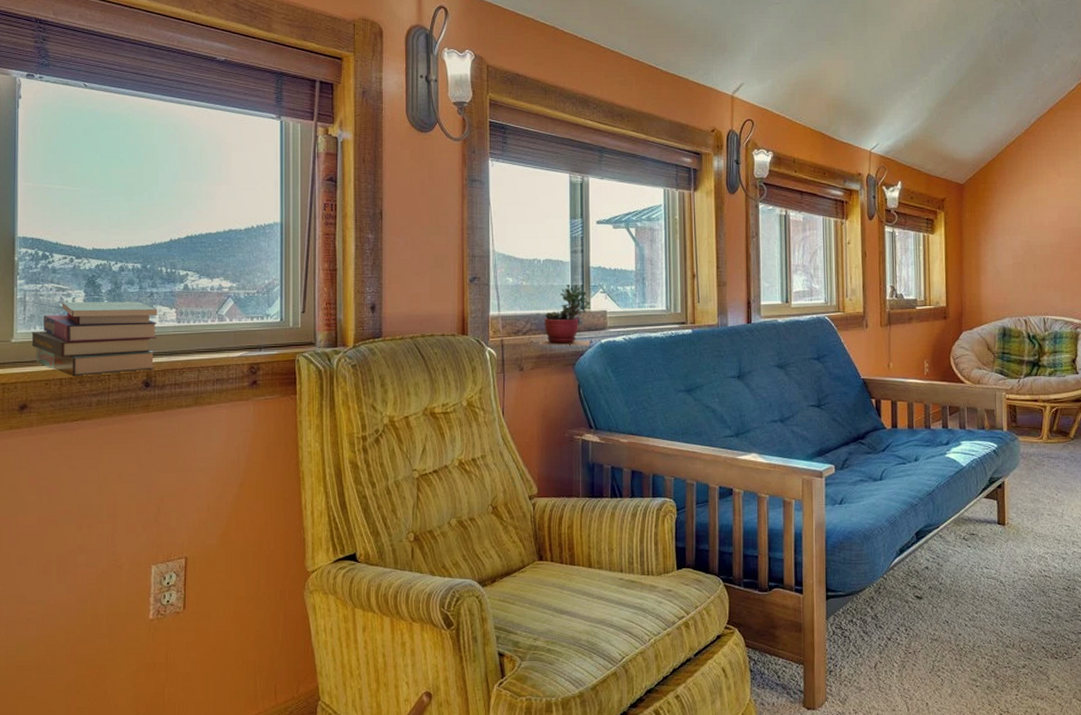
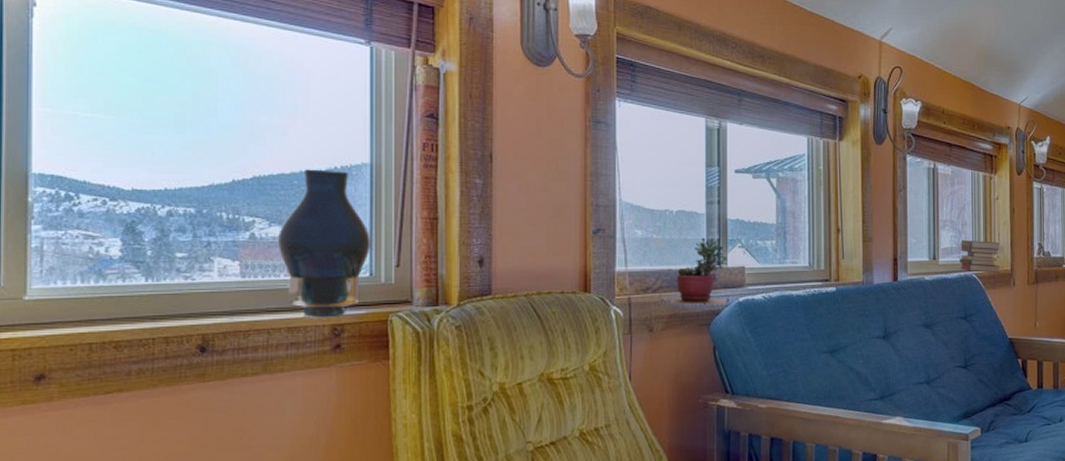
books: present [32,301,158,377] -> none [52,252,216,341]
vase: none [207,229,281,357] -> present [278,169,370,317]
books: none [812,283,853,316] -> present [959,239,1000,274]

